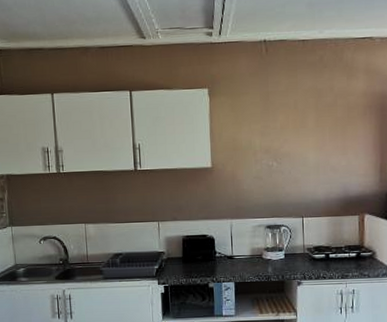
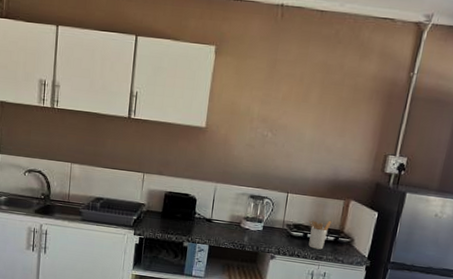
utensil holder: none [328,237,351,268] -> present [308,220,332,250]

